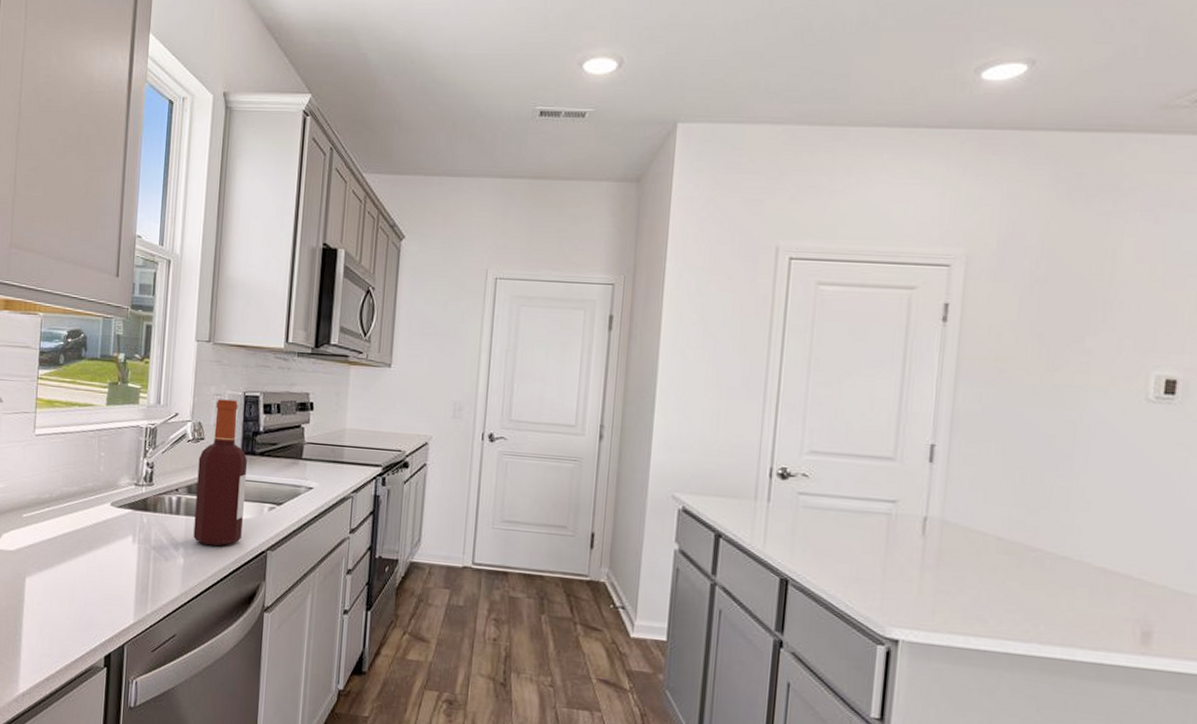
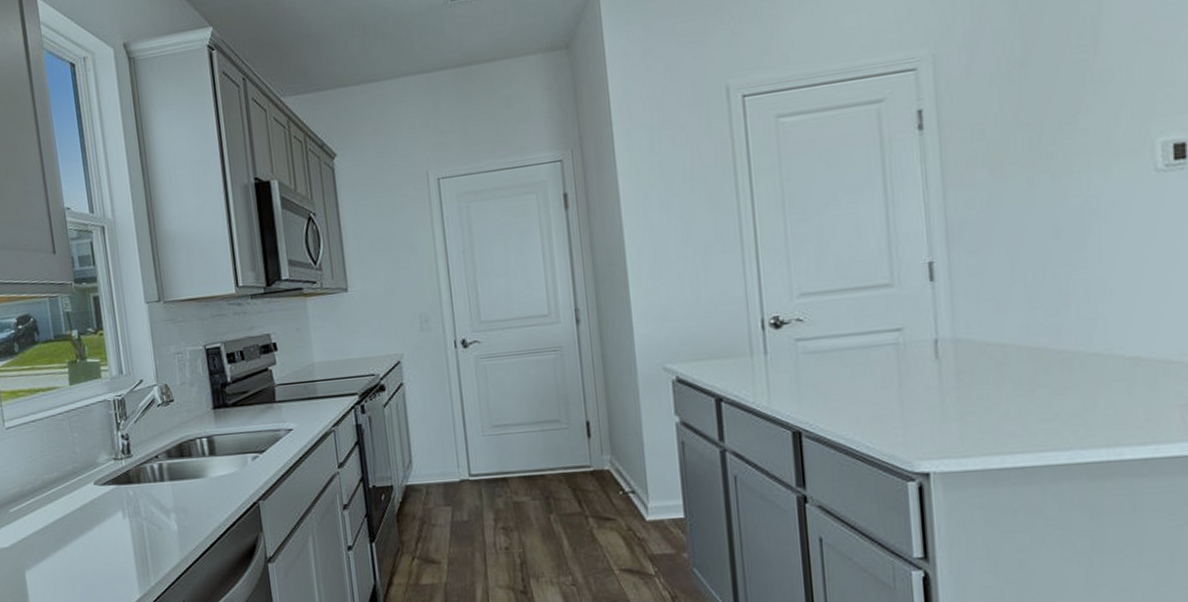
bottle: present [193,399,247,547] -> none [172,355,231,507]

